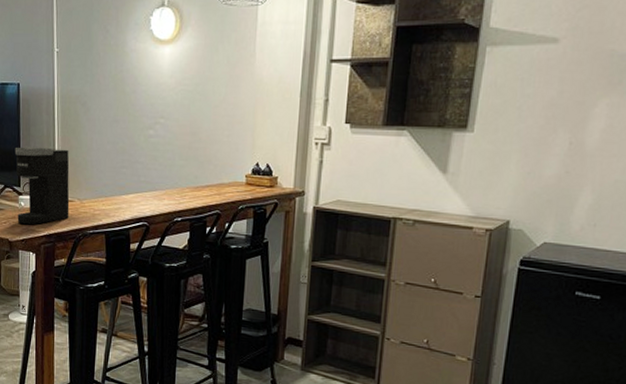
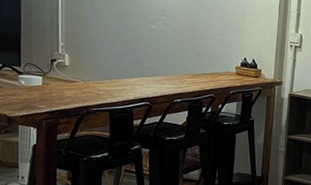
coffee maker: present [14,147,70,224] -> none [14,30,74,102]

